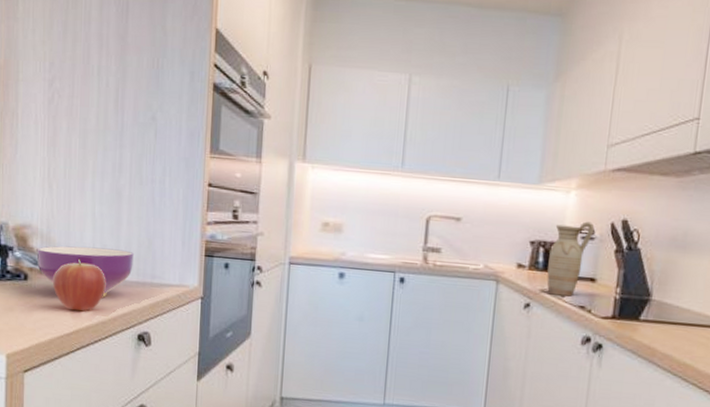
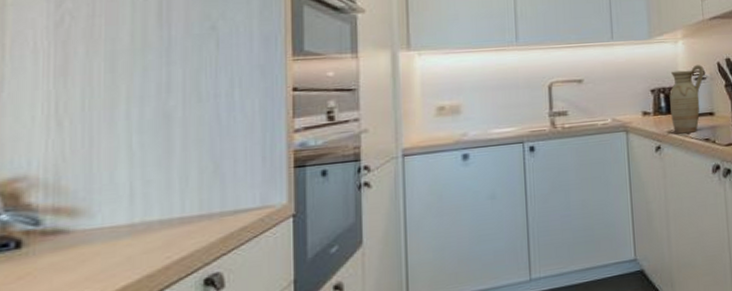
bowl: present [36,246,134,298] -> none [37,181,193,245]
fruit: present [53,258,106,311] -> none [66,204,152,272]

